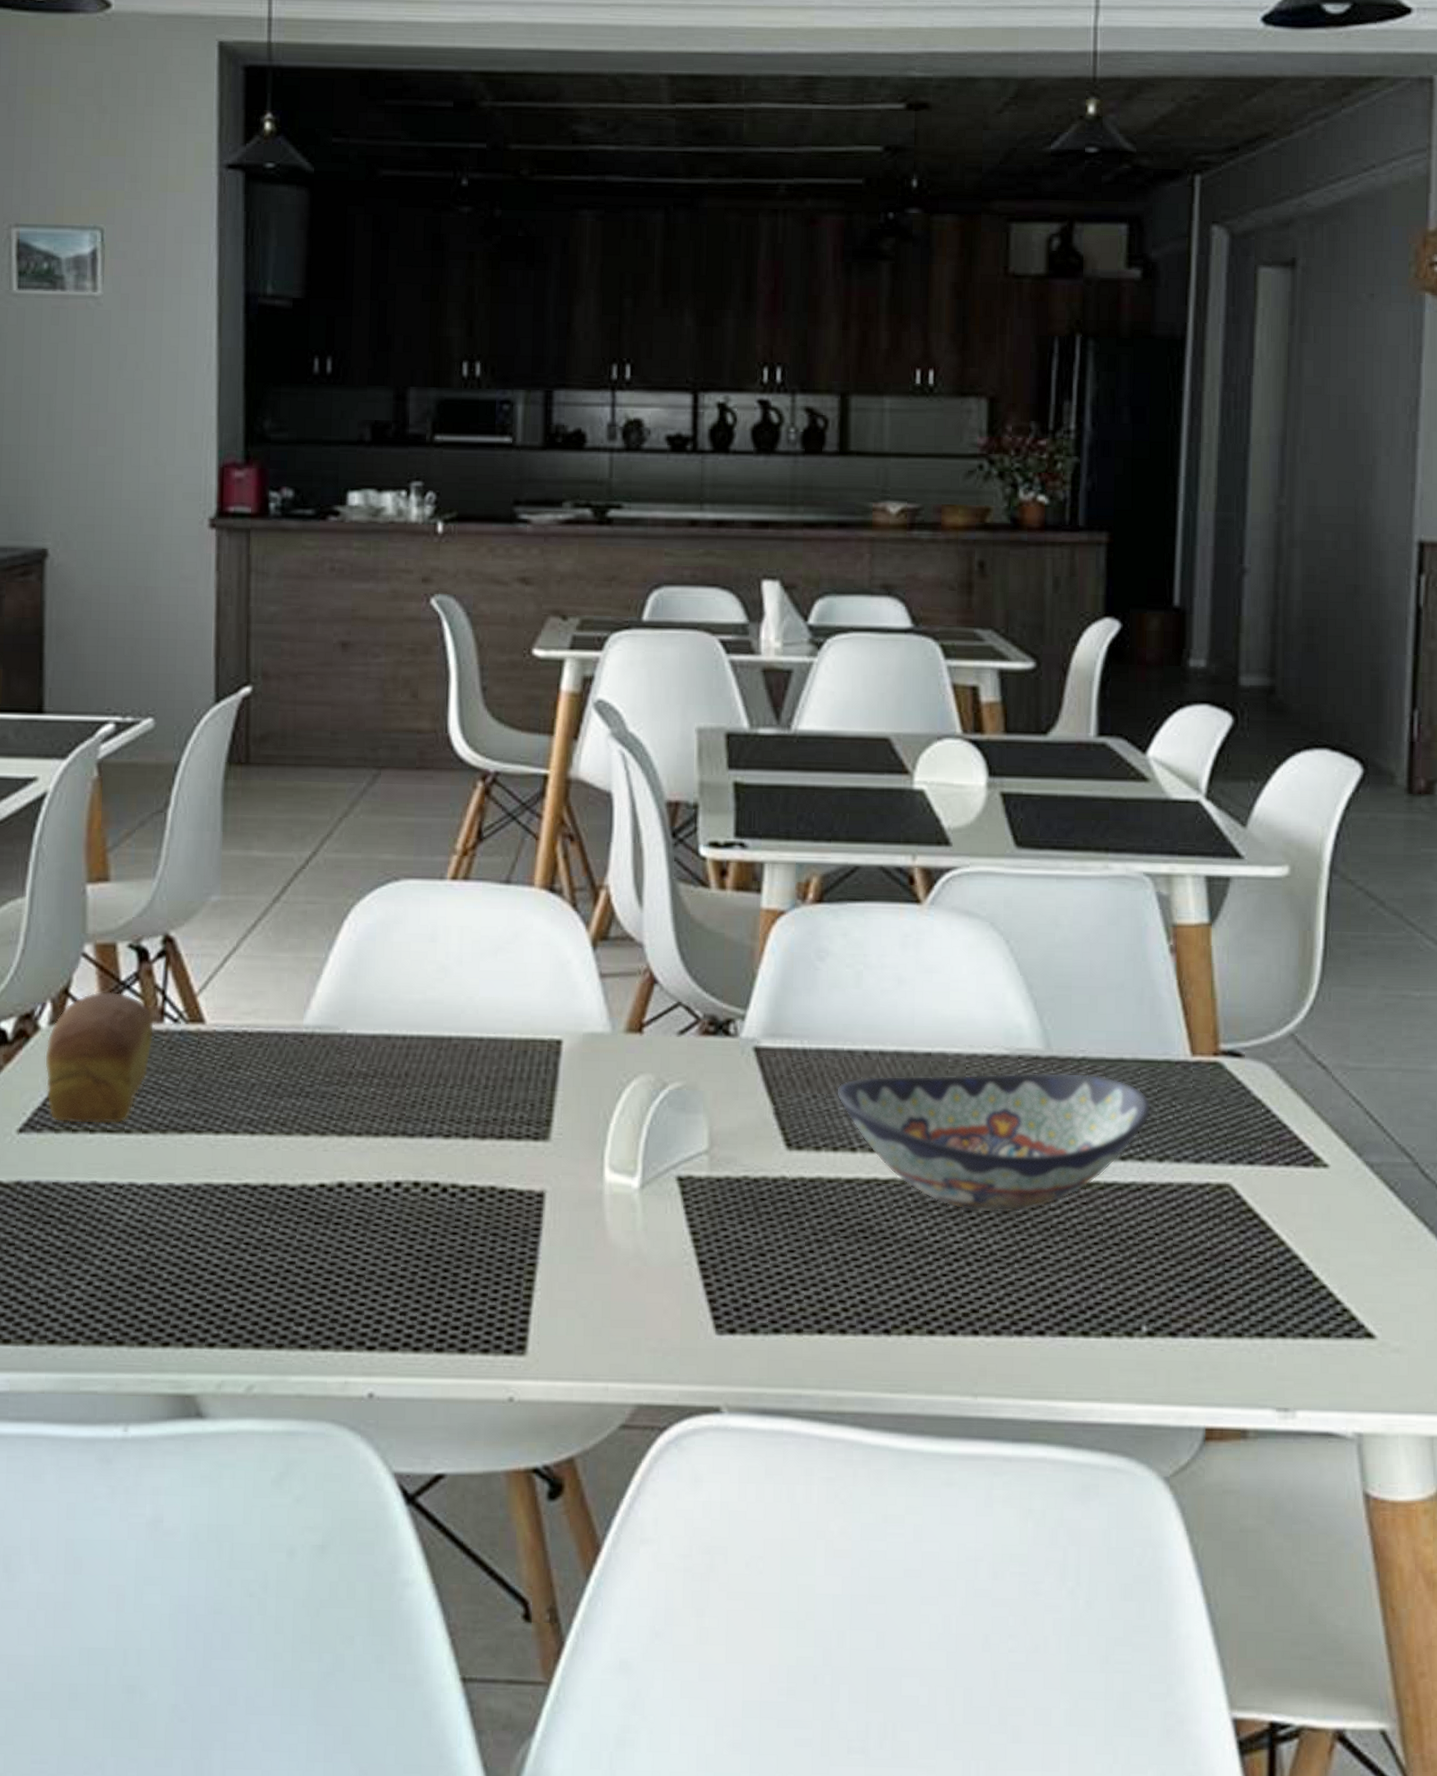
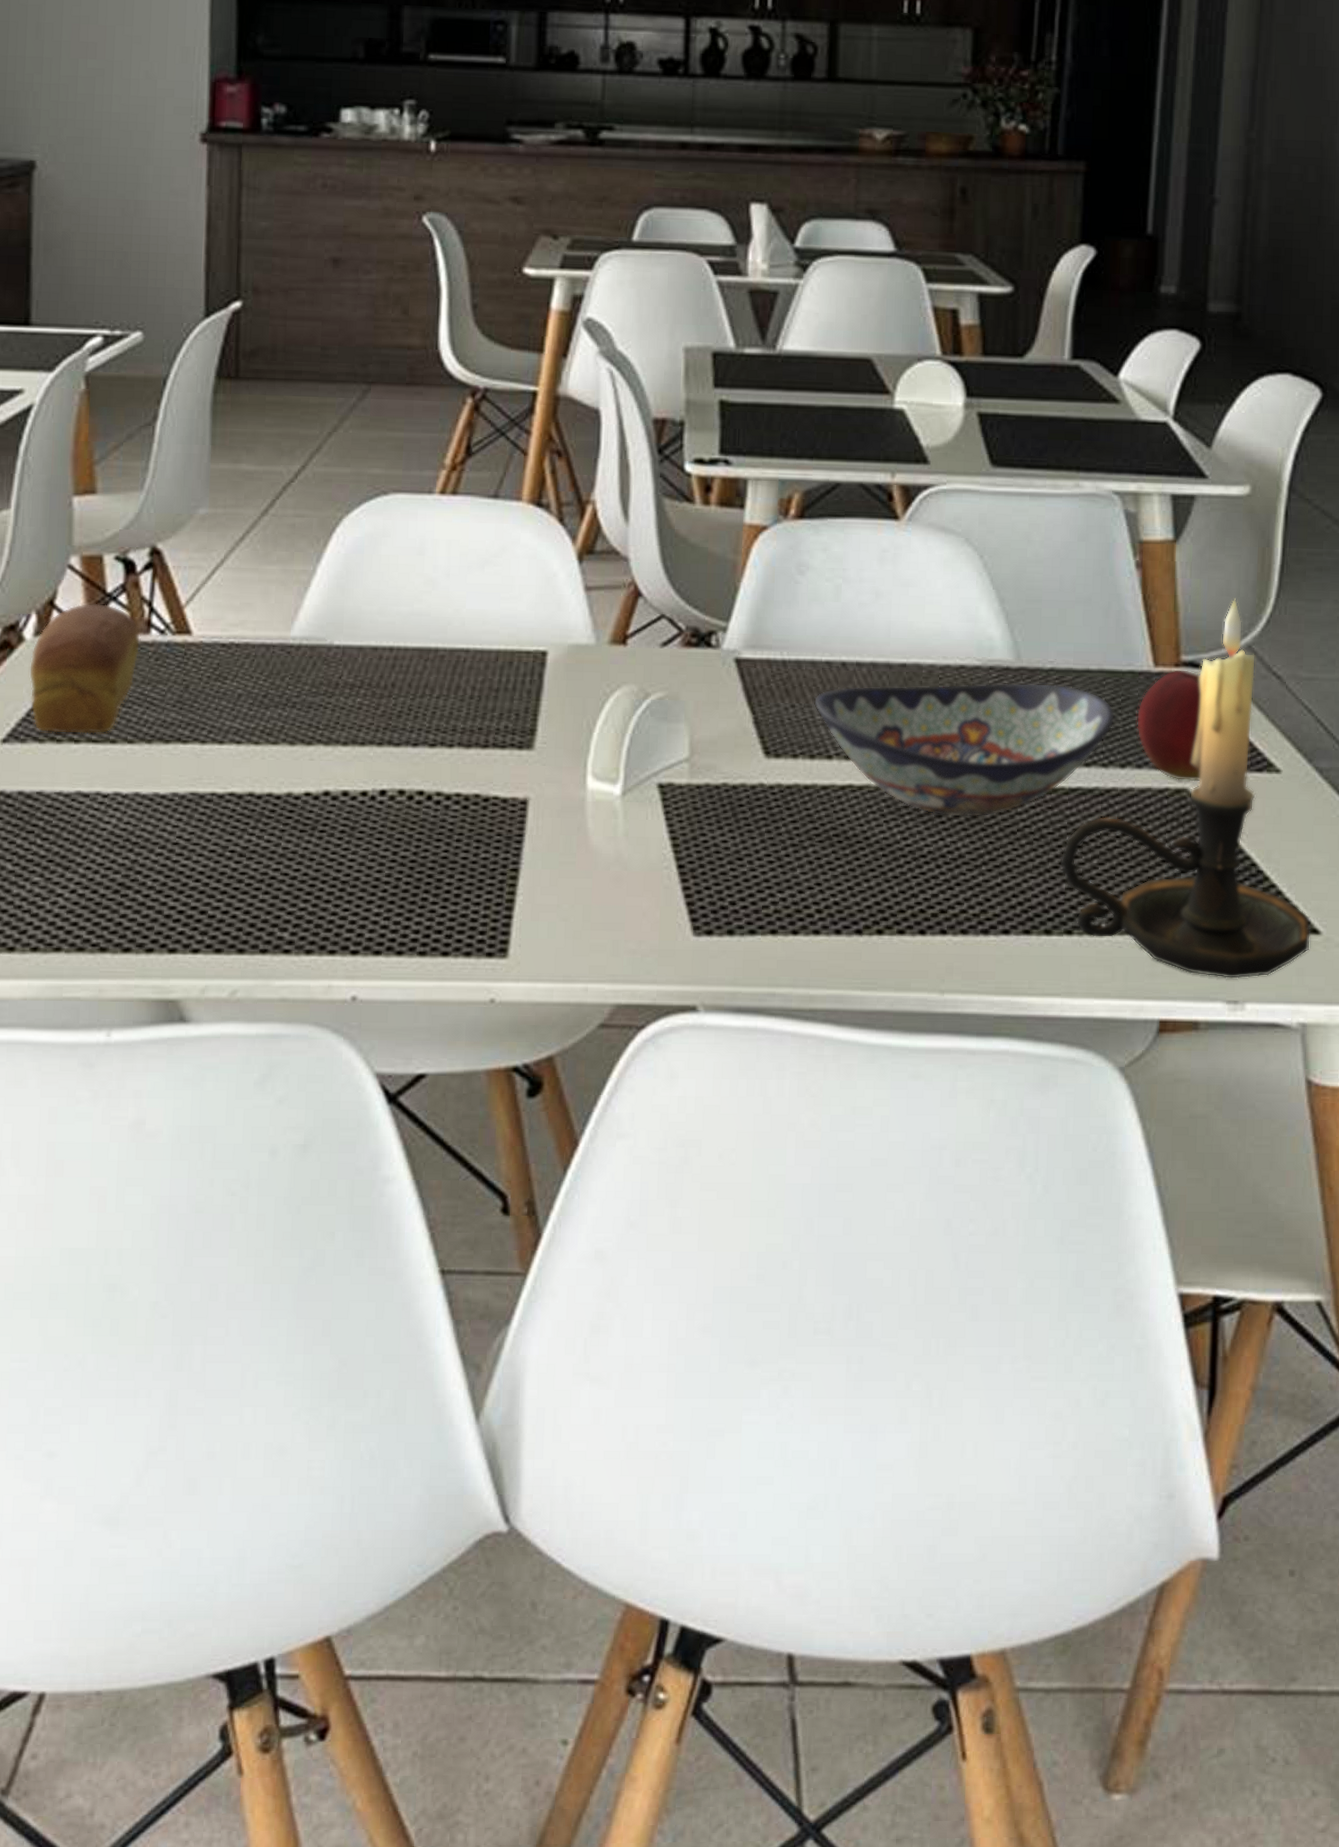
candle holder: none [1096,984,1365,1386] -> present [1059,598,1311,980]
apple: none [1173,1058,1244,1177] -> present [1136,669,1202,782]

